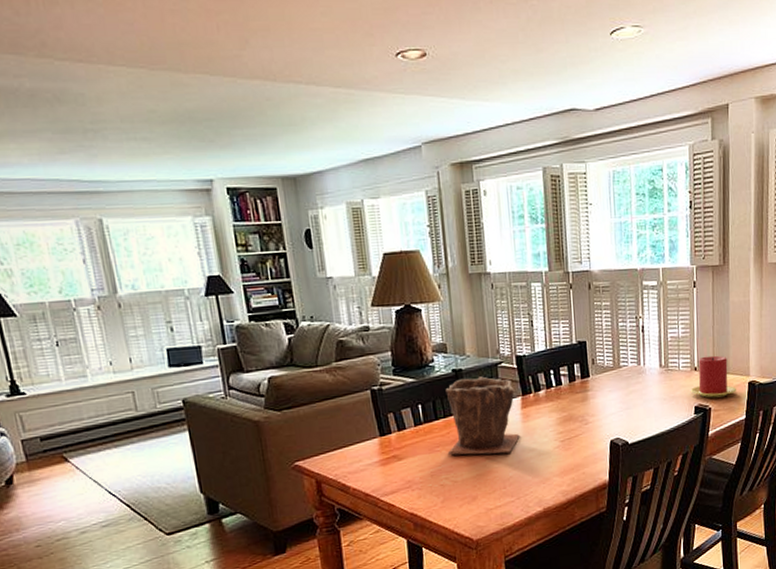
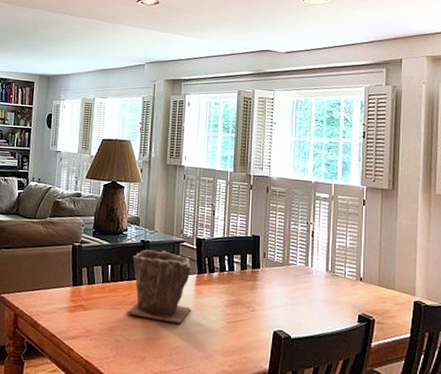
candle: present [690,355,736,398] -> none [354,269,401,311]

